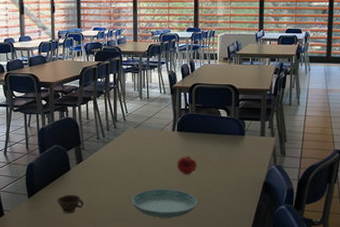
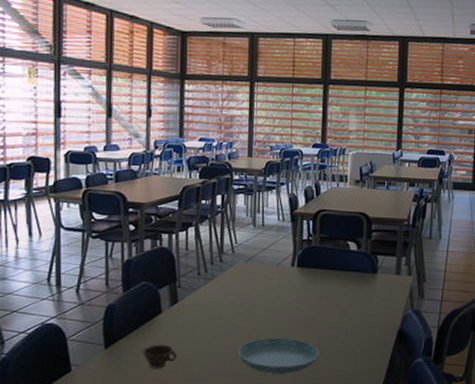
fruit: present [177,155,197,174] -> none [295,297,320,320]

